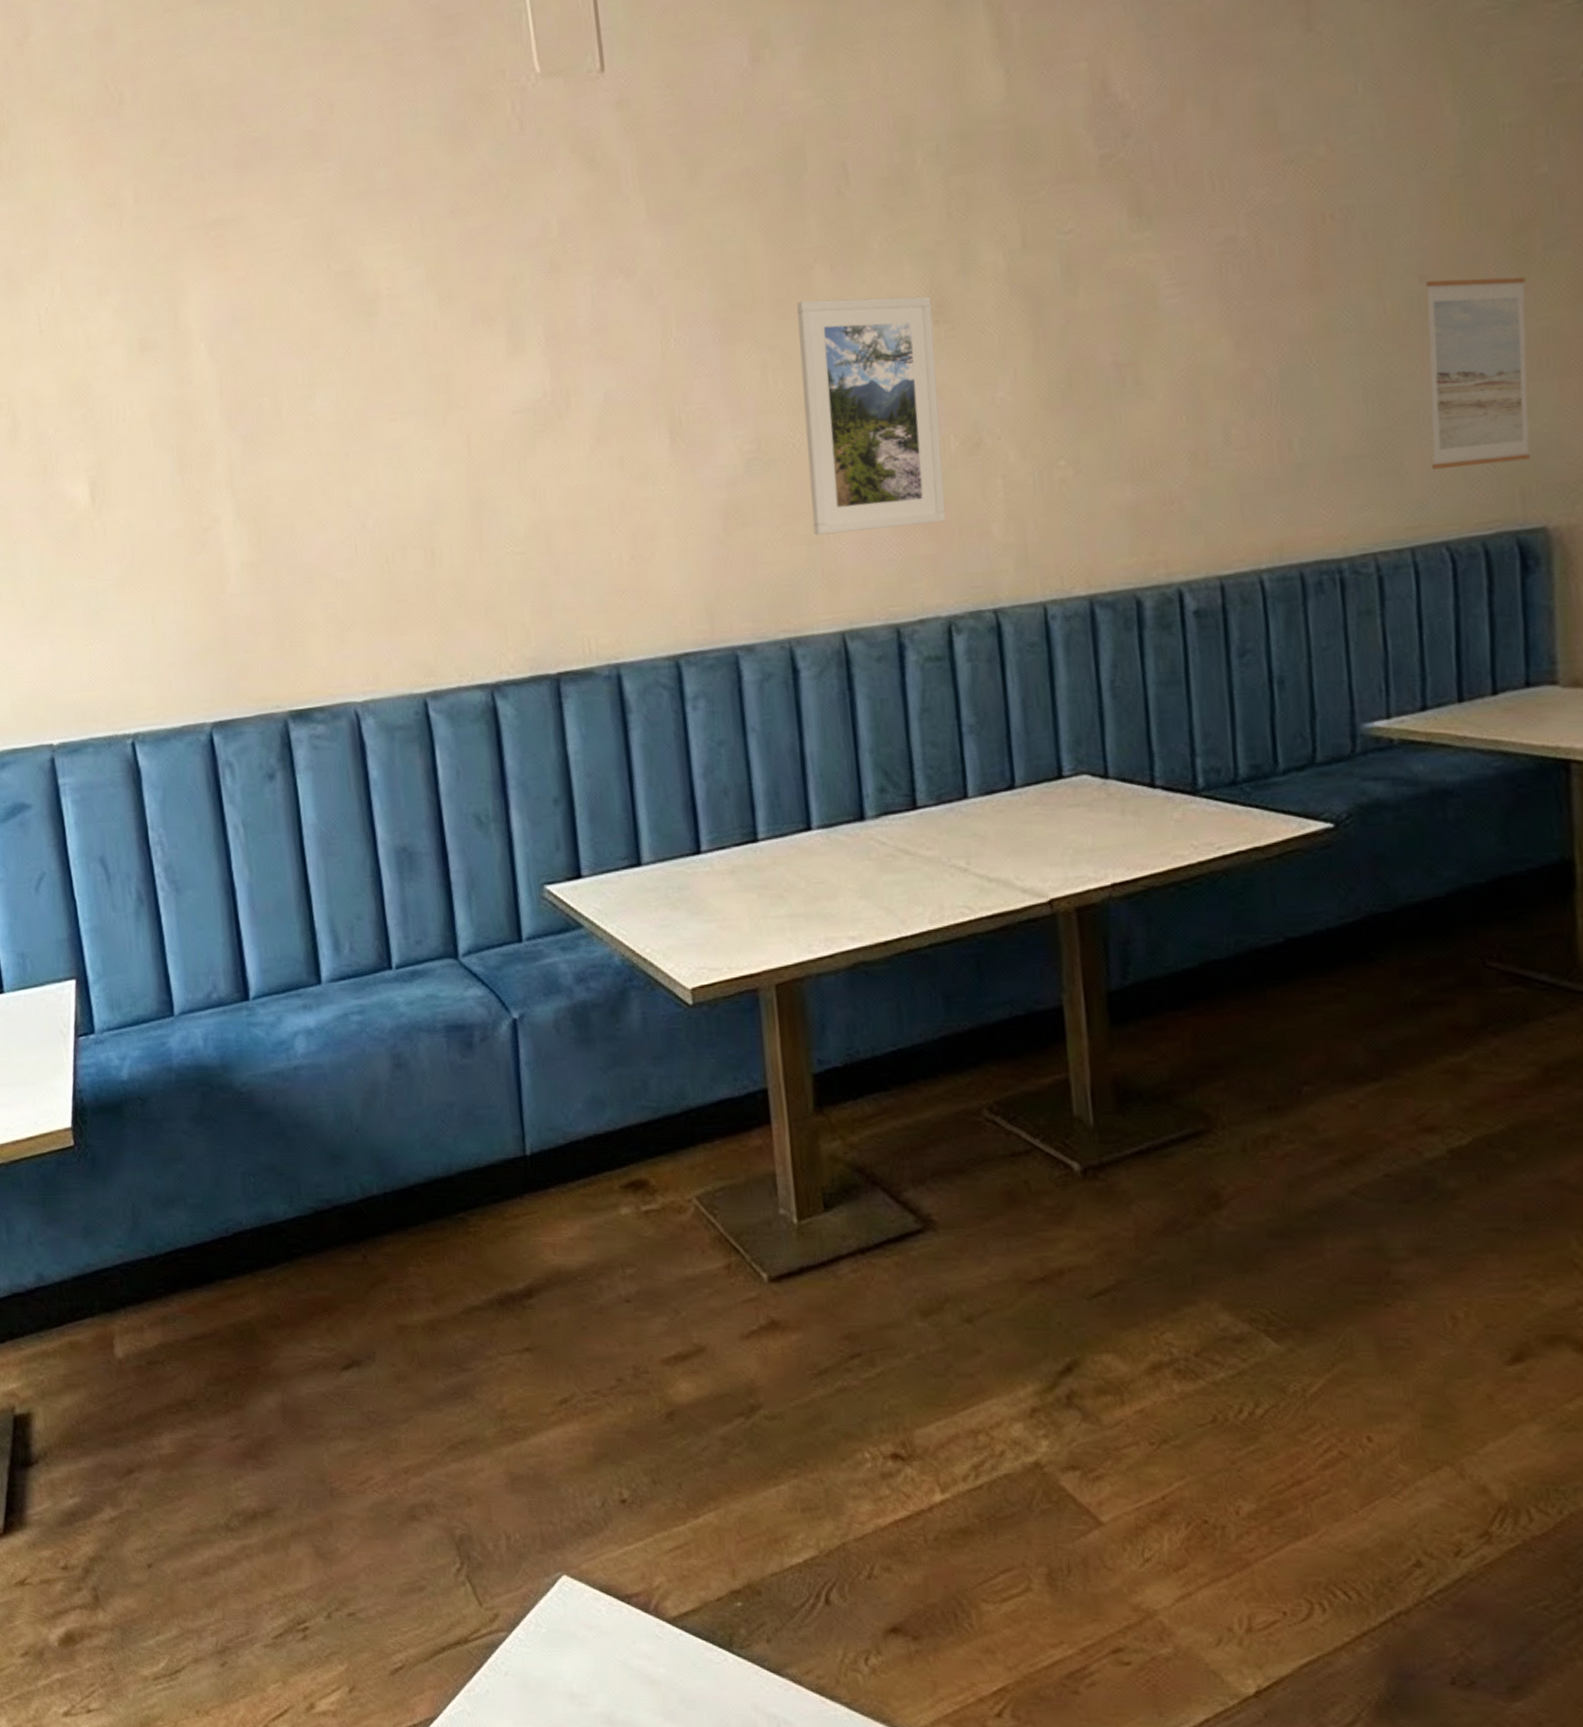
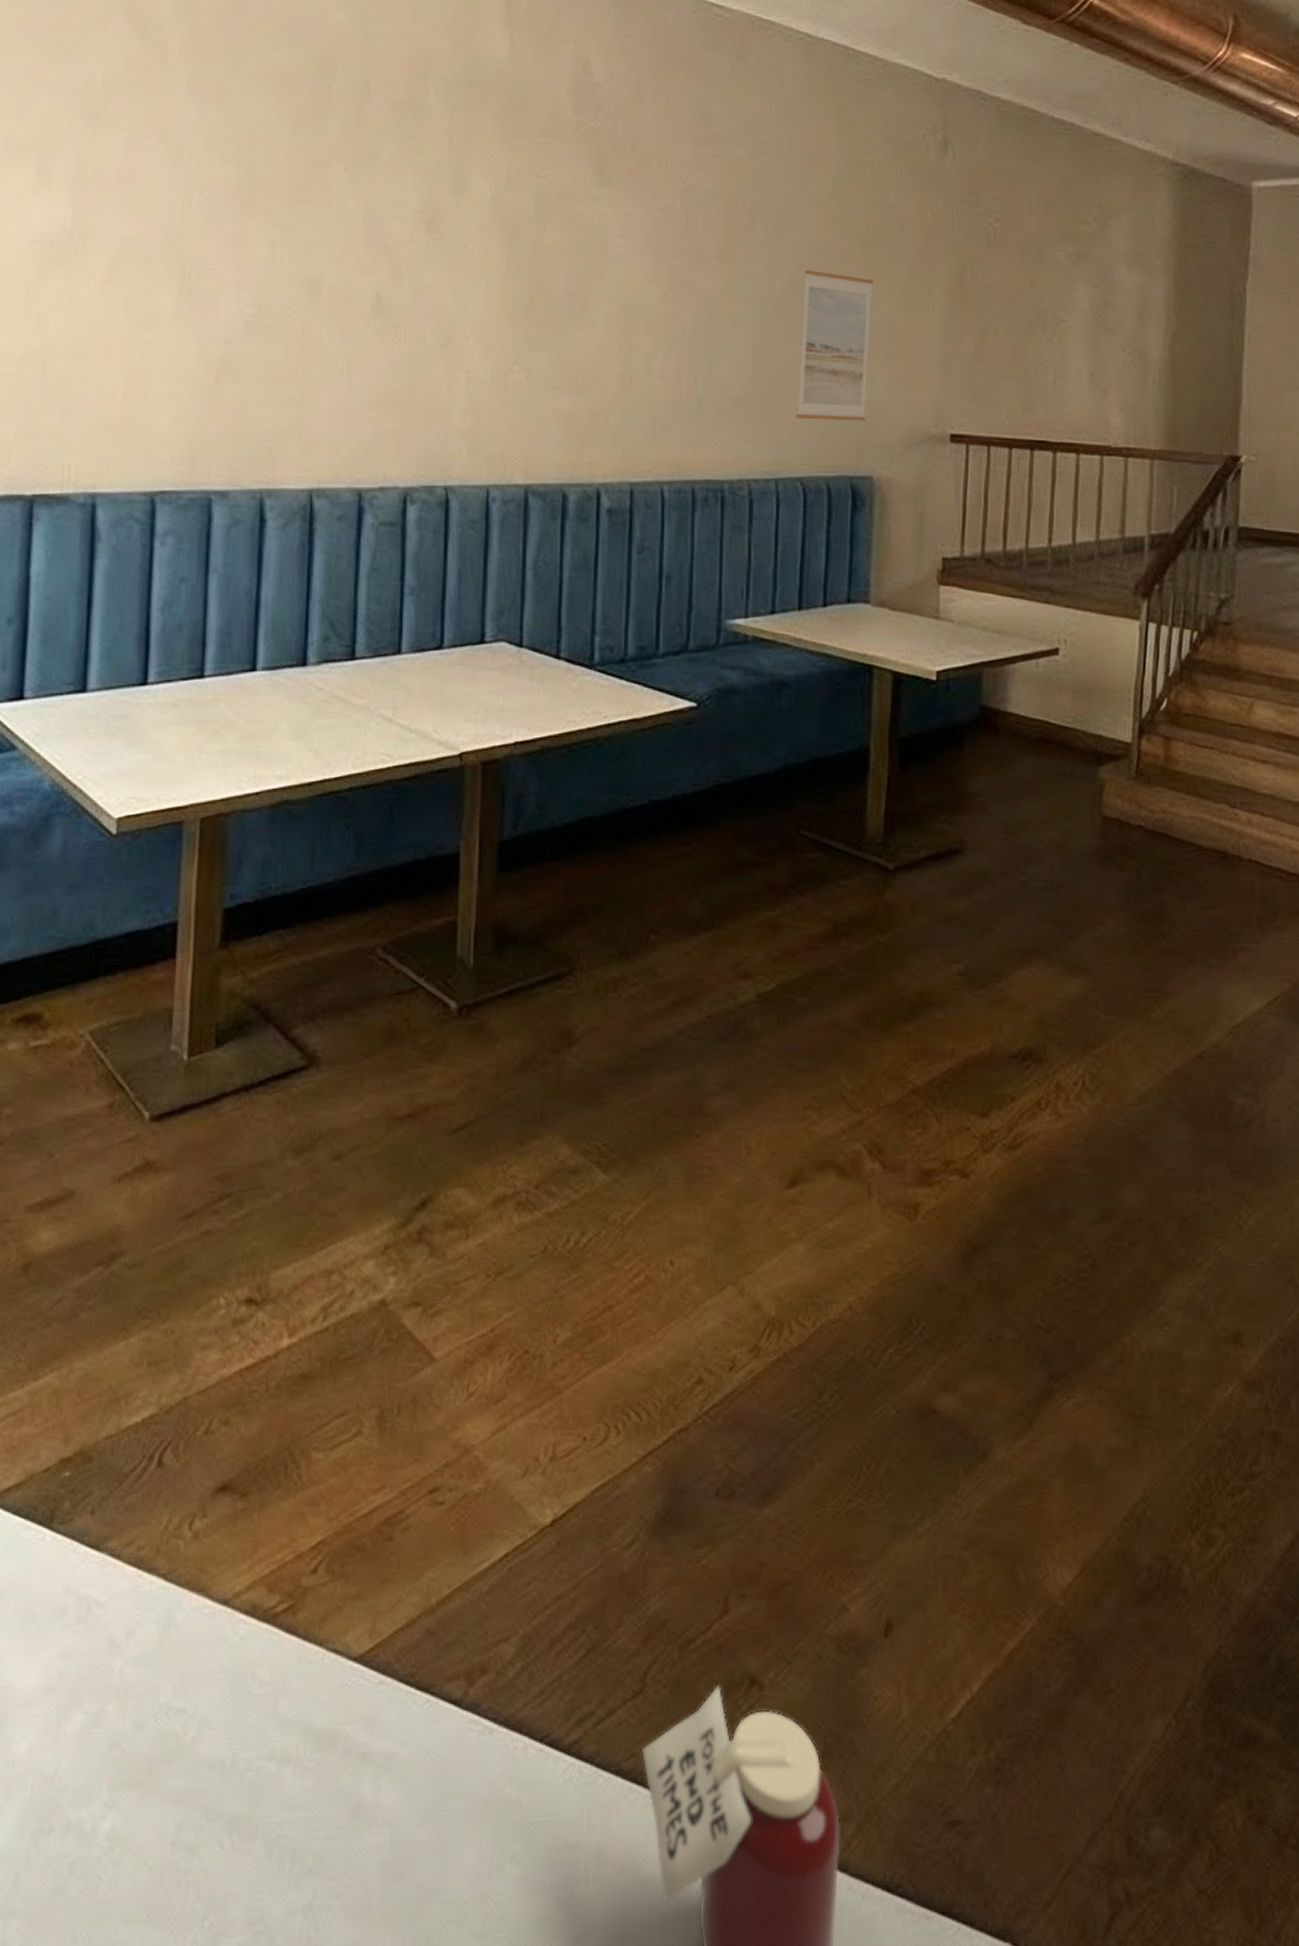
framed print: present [796,296,946,536] -> none [297,191,426,404]

